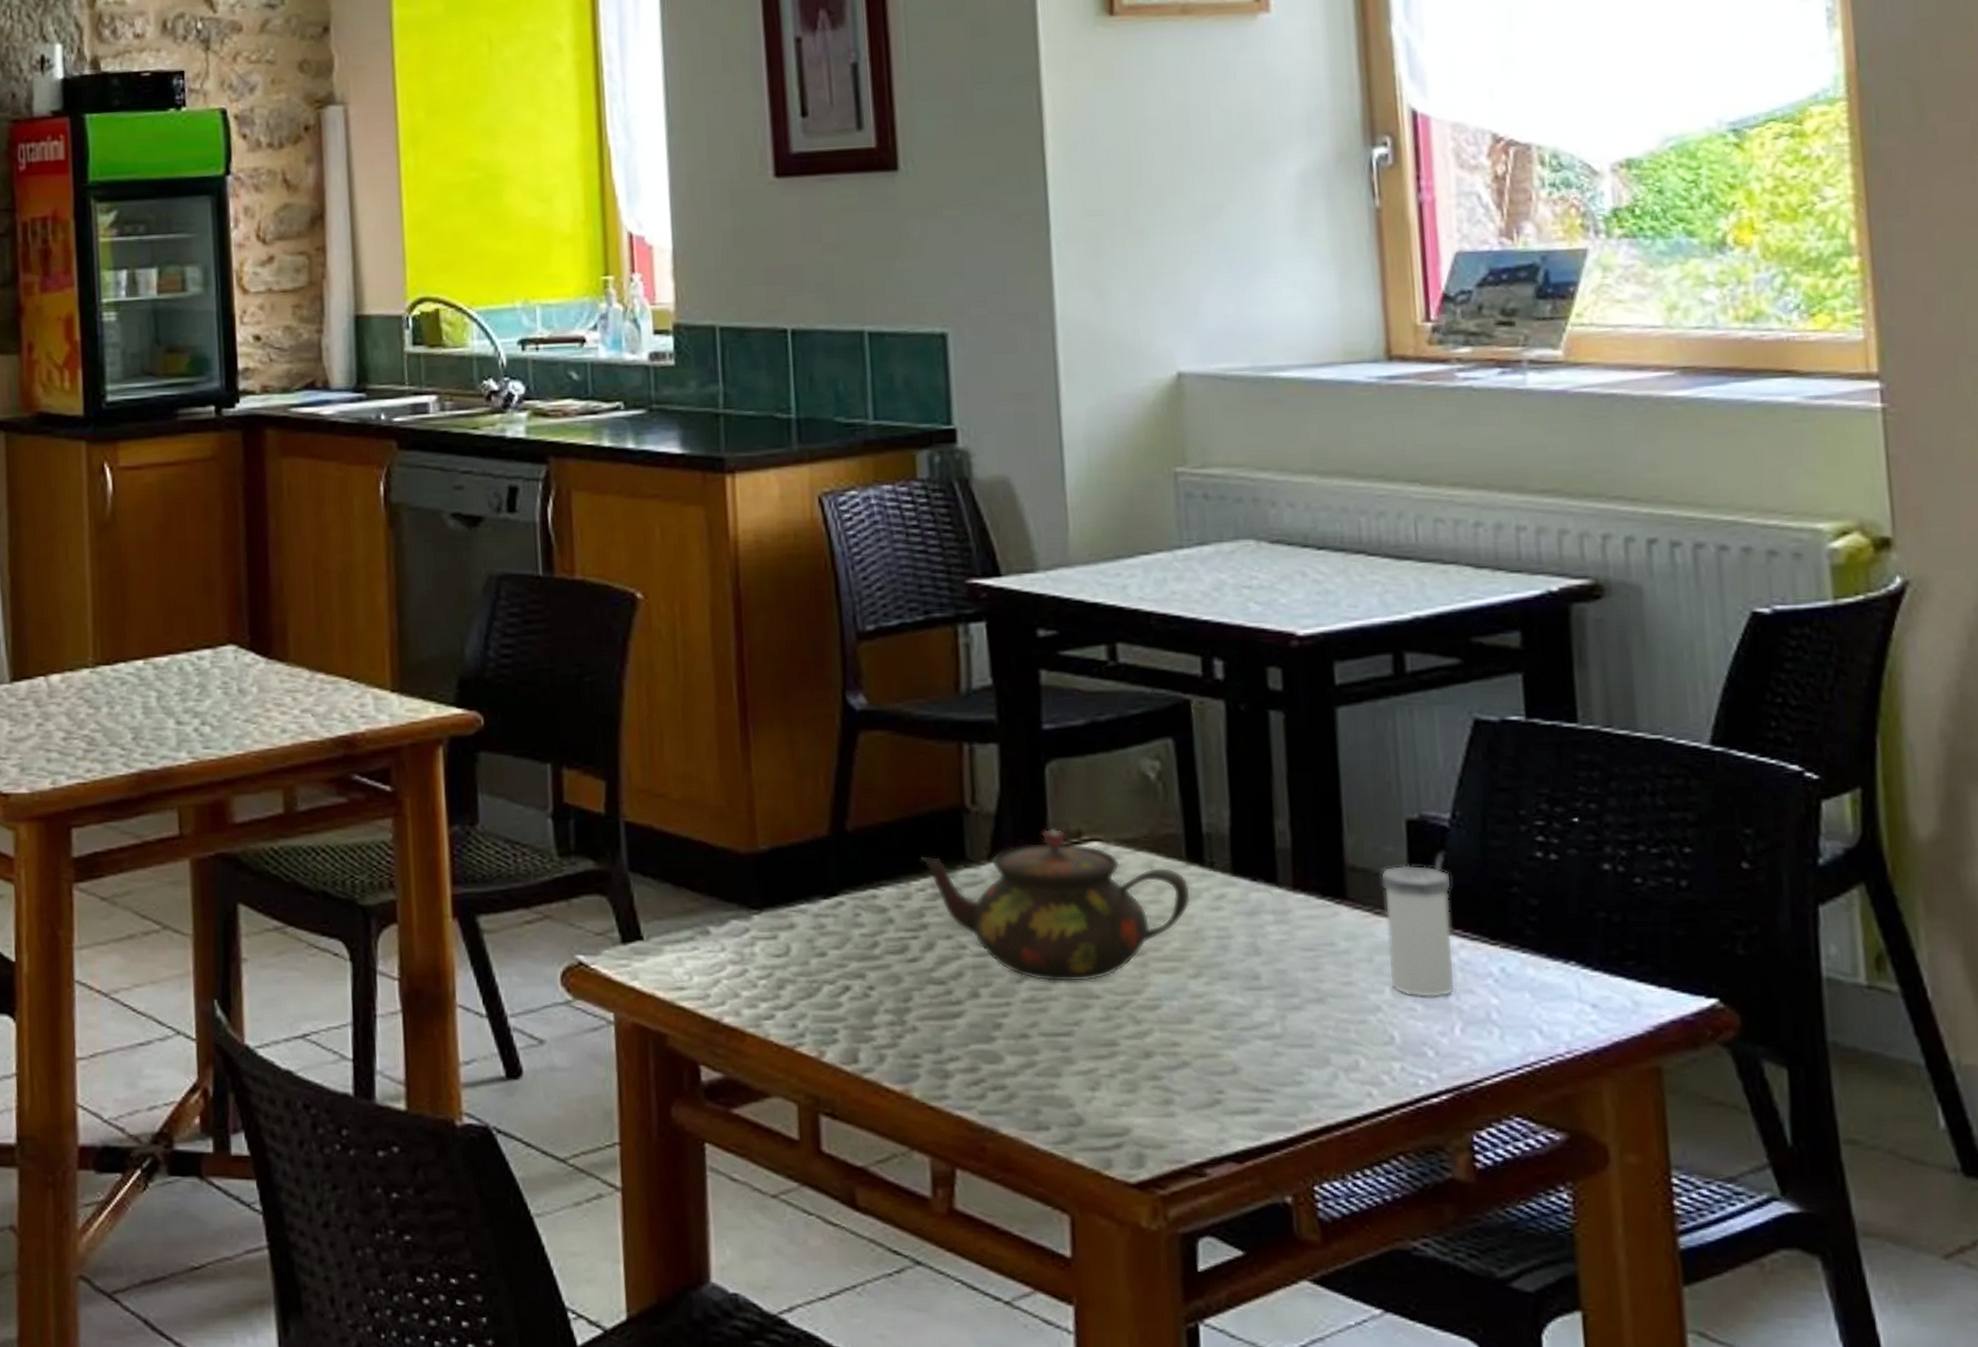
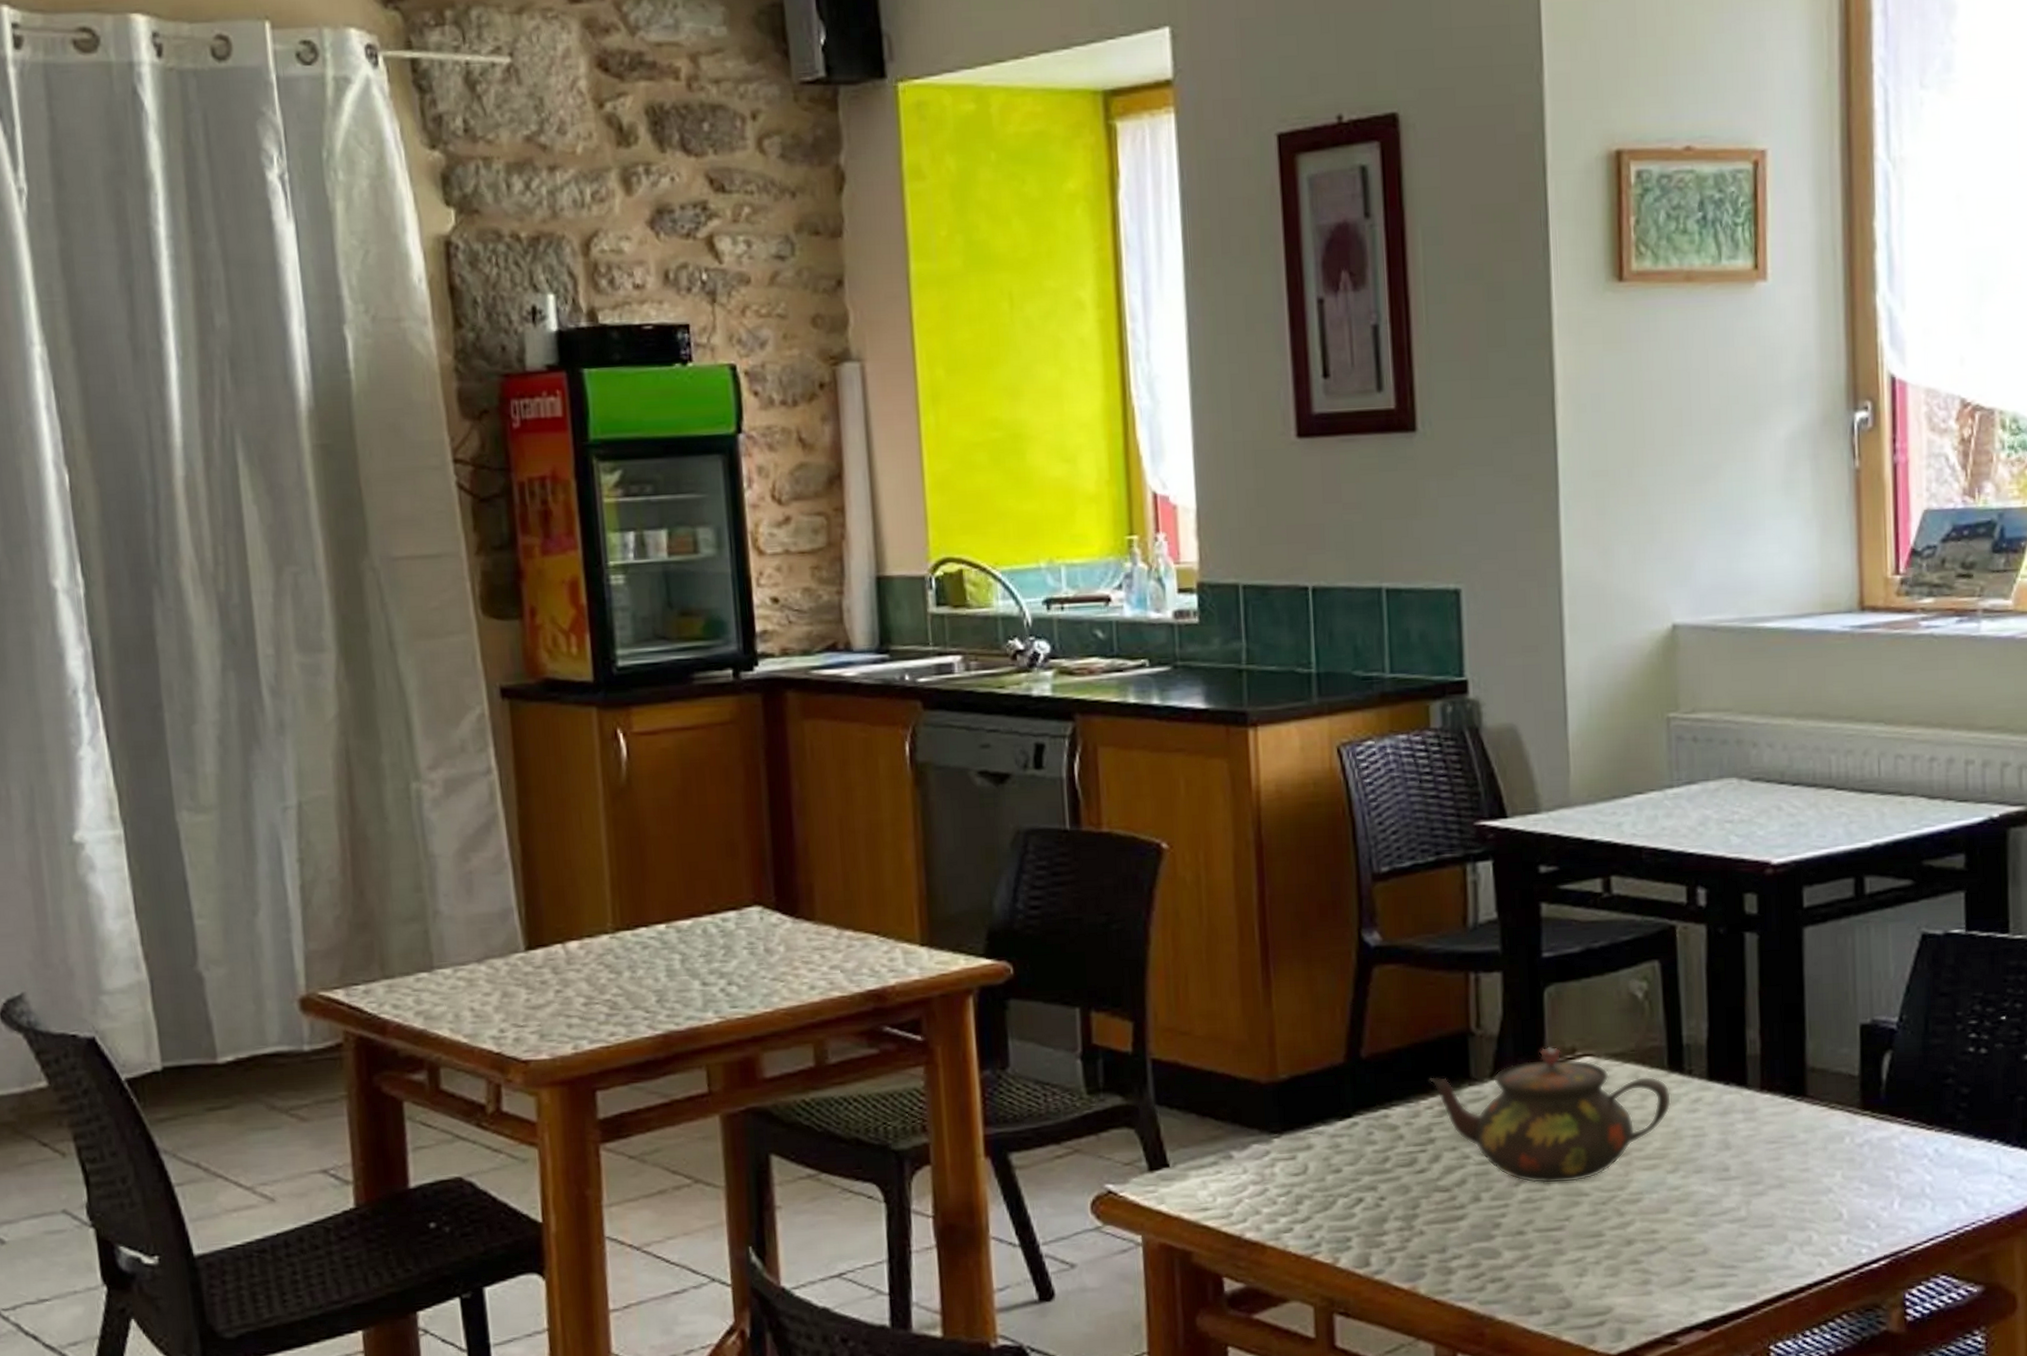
salt shaker: present [1380,865,1456,998] -> none [1836,1063,1897,1179]

